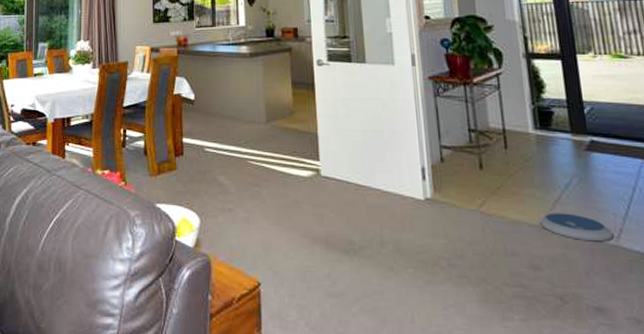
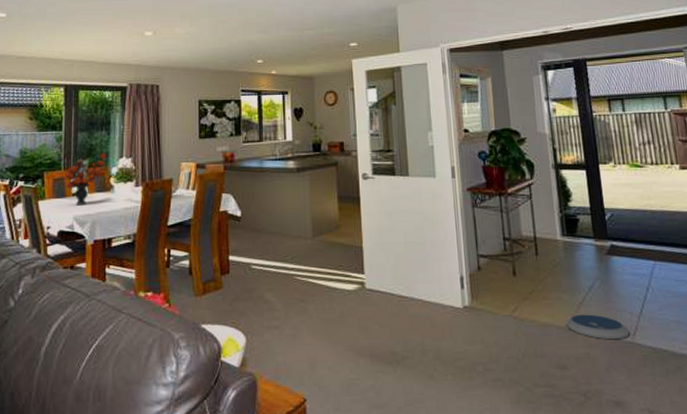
bouquet: none [28,33,65,86] -> present [66,150,106,206]

